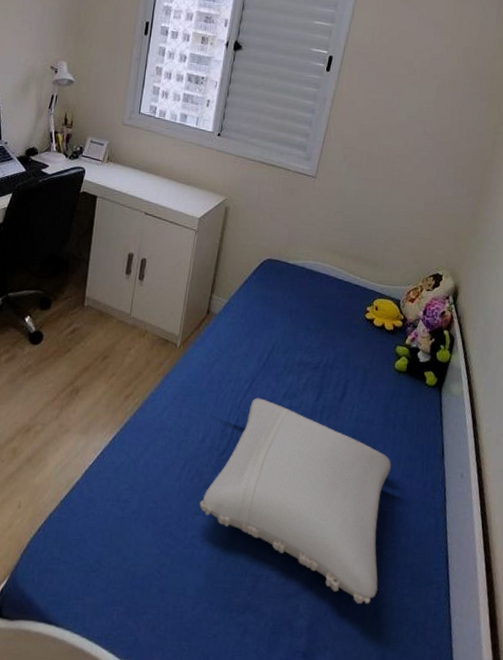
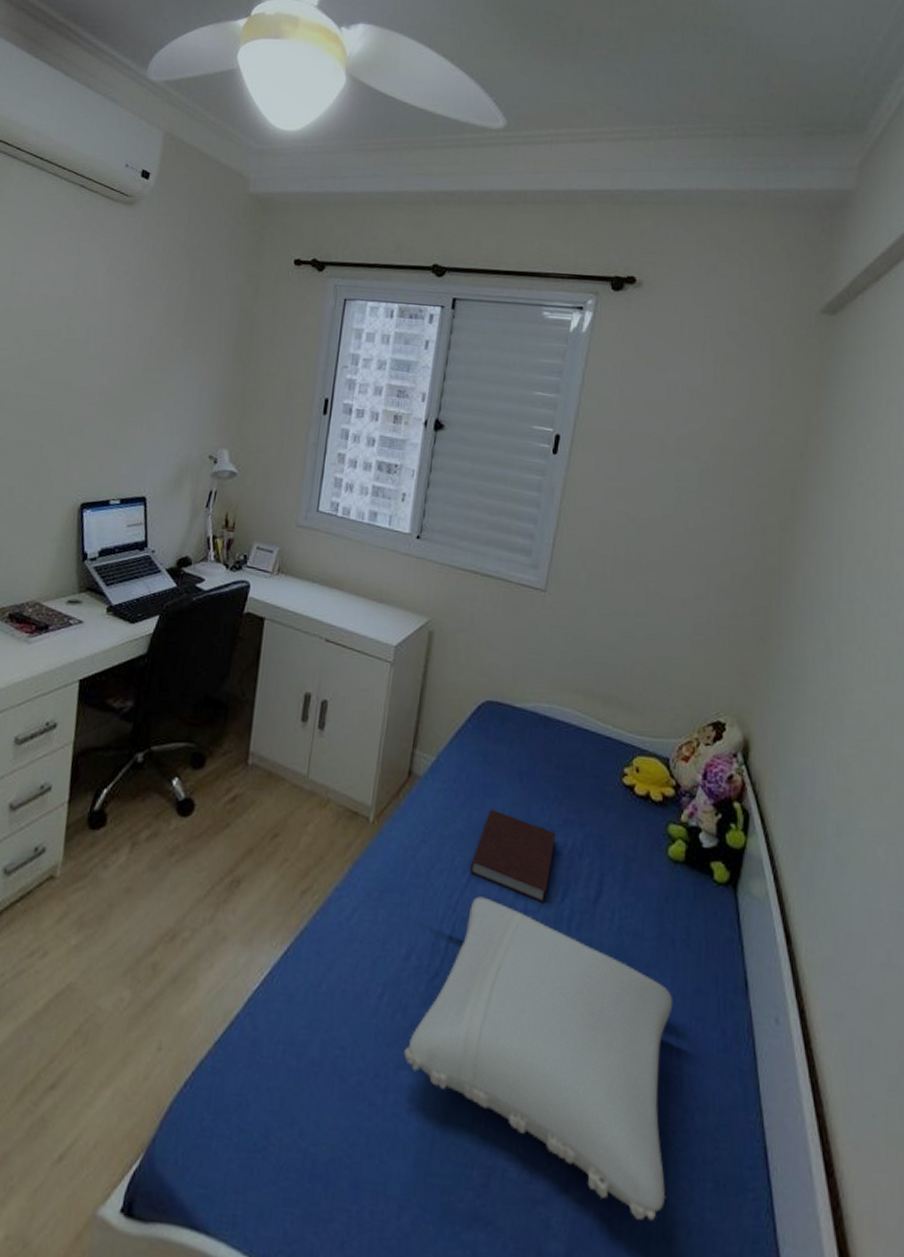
notebook: none [250,336,315,401] -> present [469,809,556,902]

